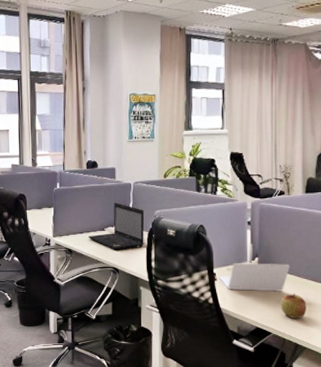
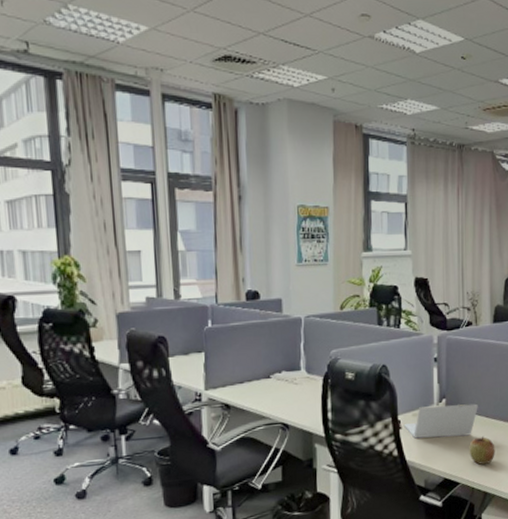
laptop: present [89,202,145,250] -> none [251,341,319,402]

